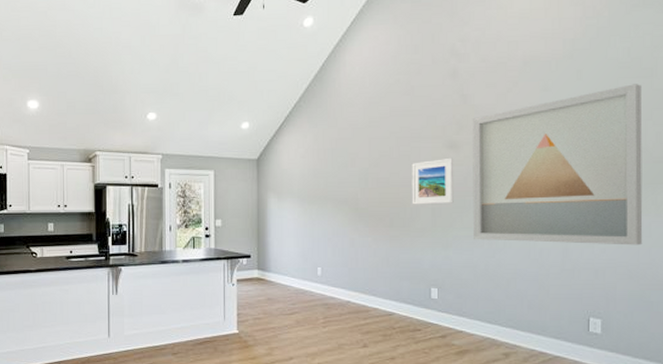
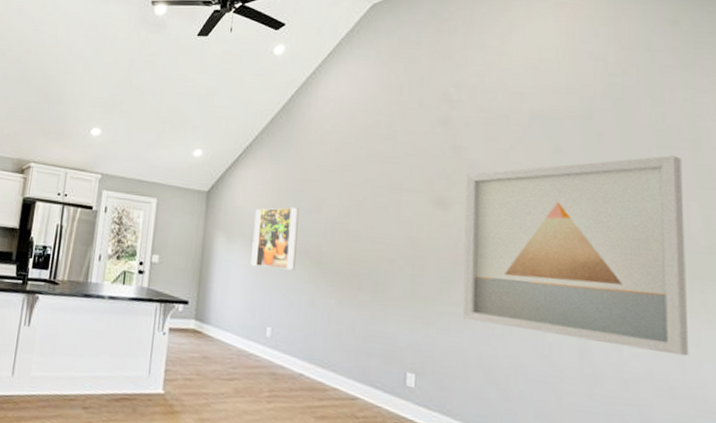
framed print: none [300,164,337,218] -> present [251,207,299,271]
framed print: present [411,157,454,205] -> none [387,216,442,271]

